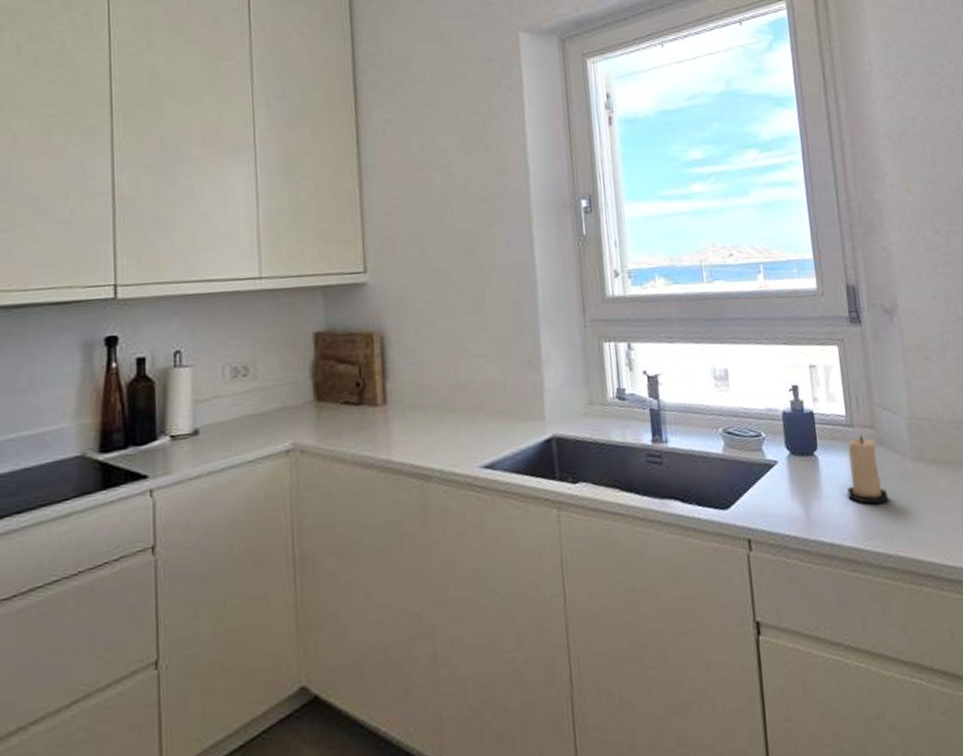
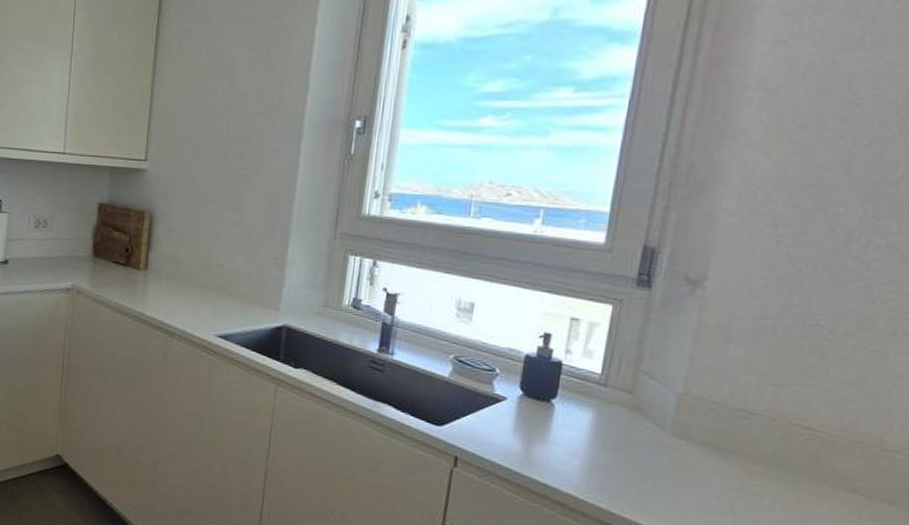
candle: present [847,436,889,504] -> none [579,397,629,466]

